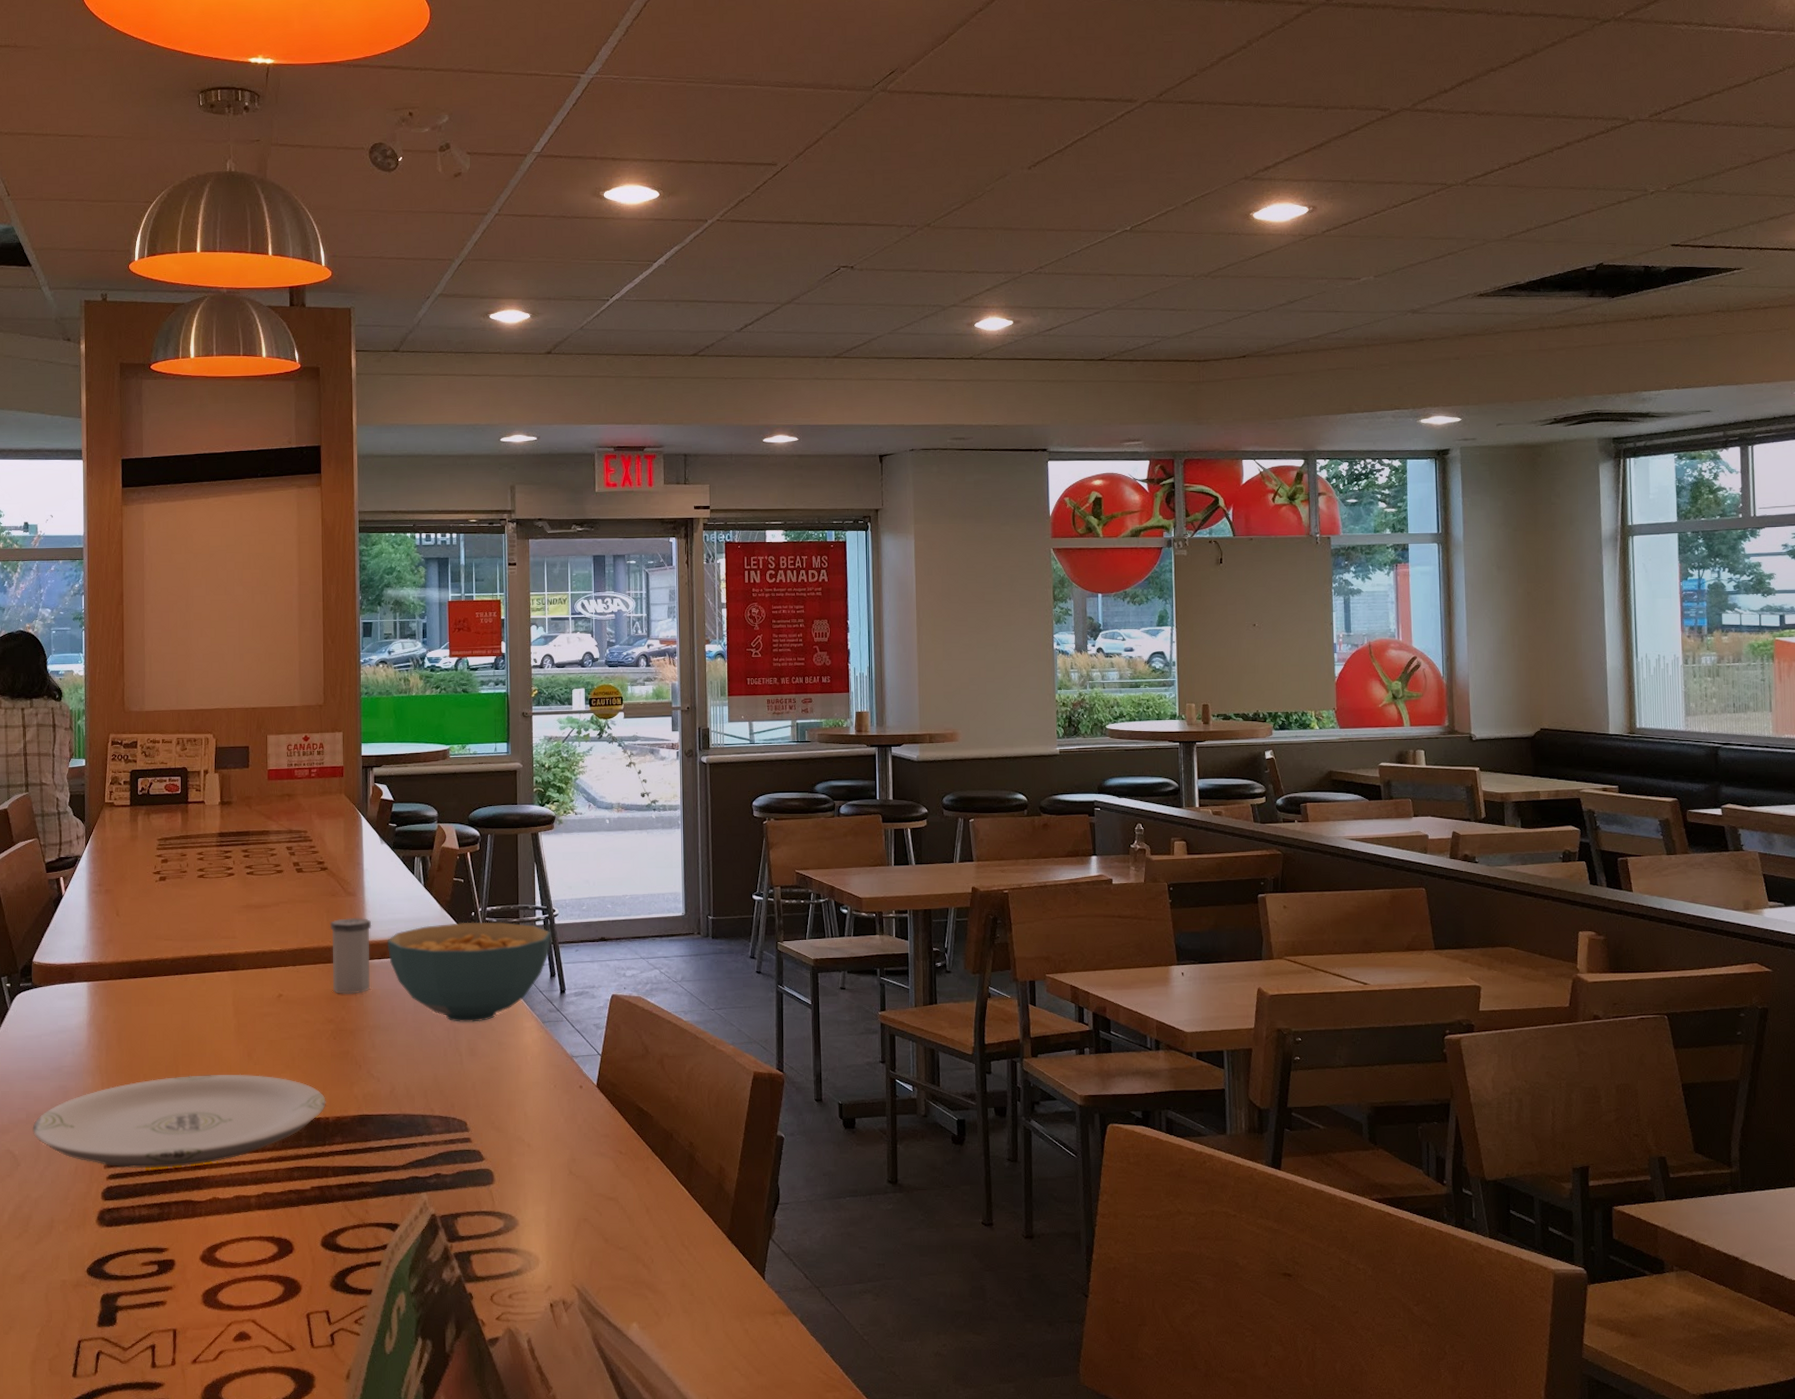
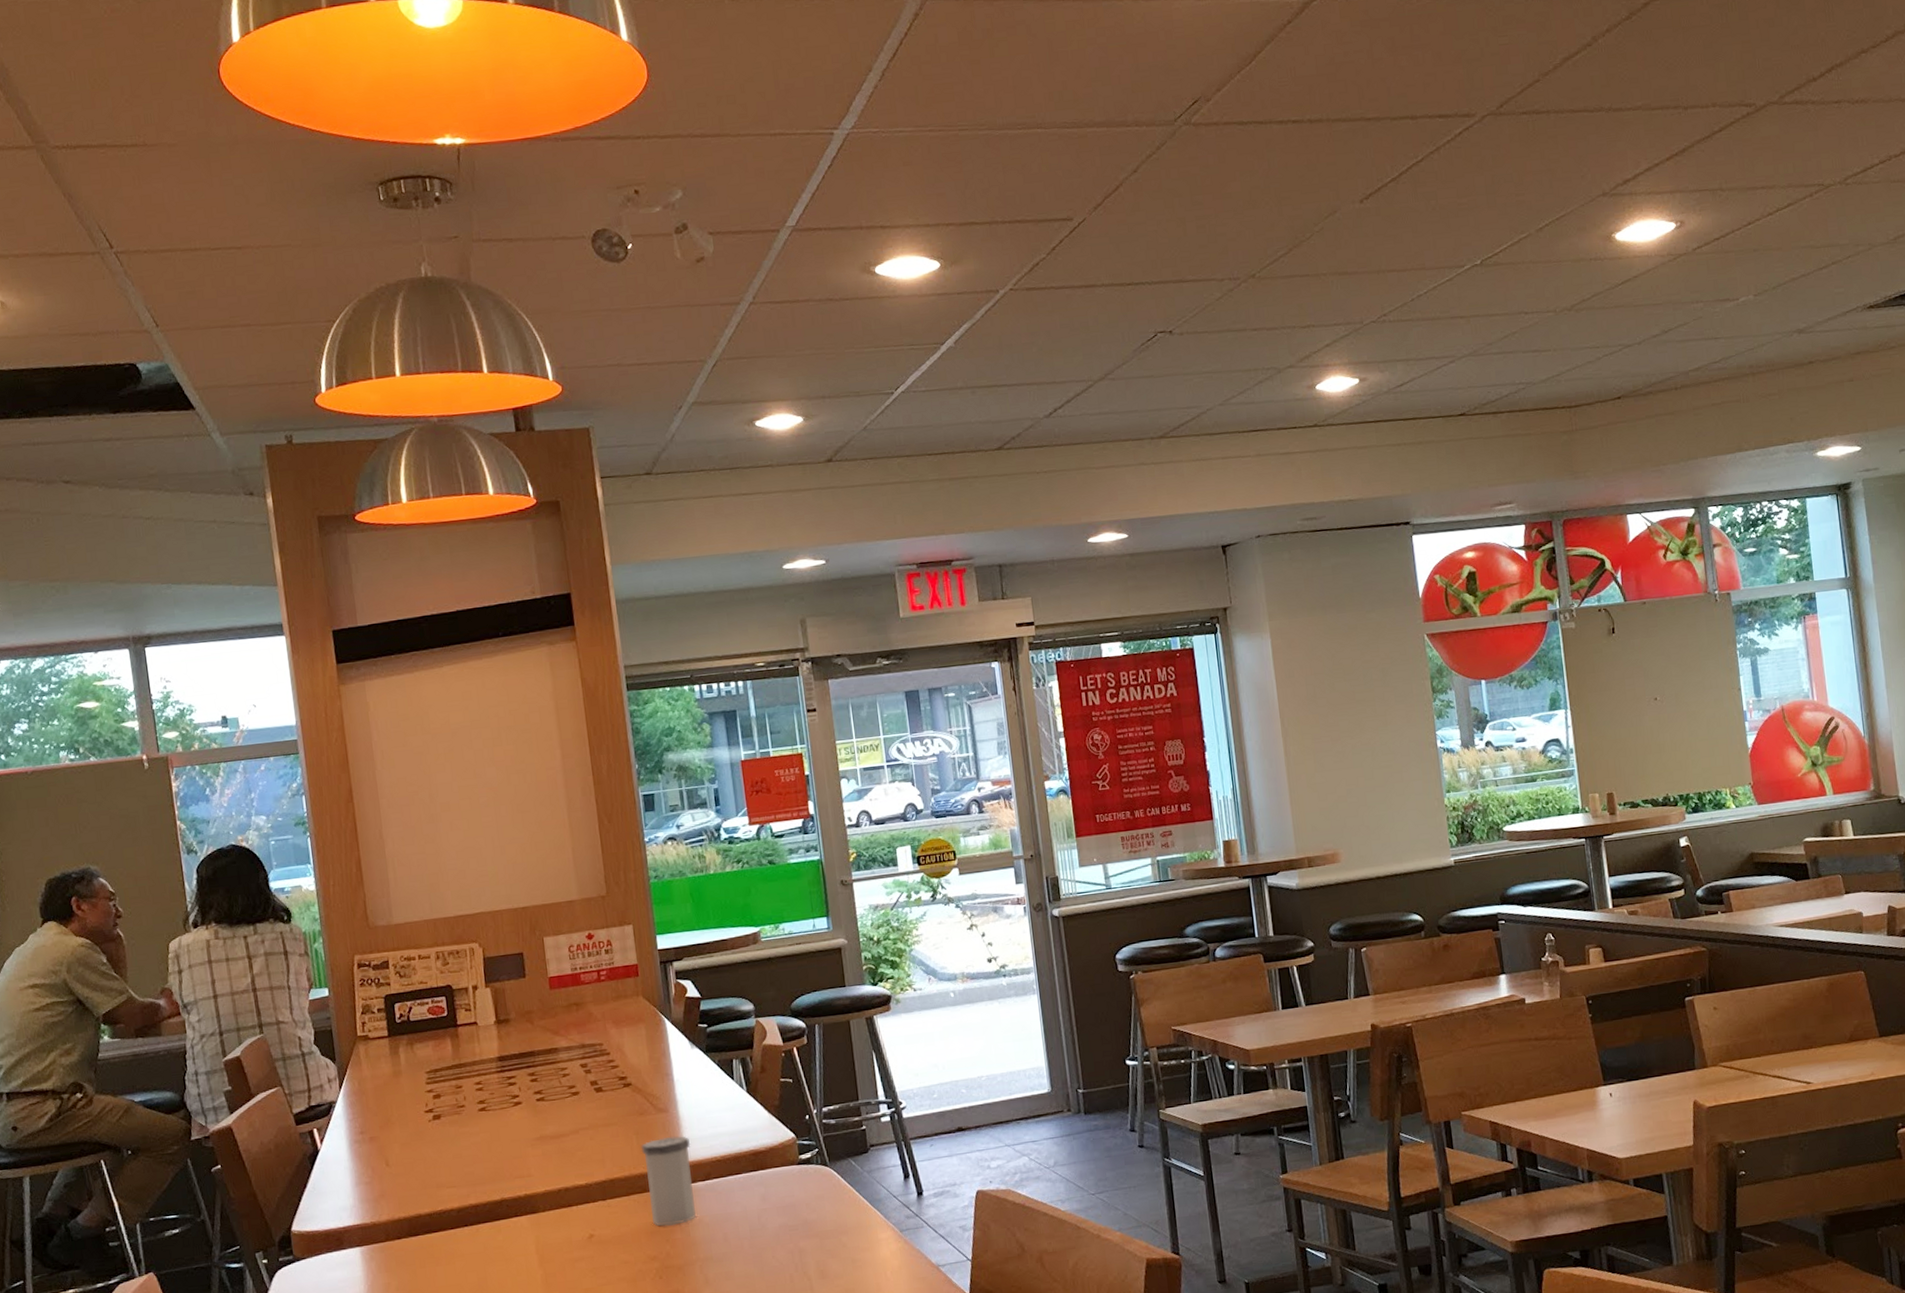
cereal bowl: present [387,921,551,1022] -> none [710,1121,901,1243]

